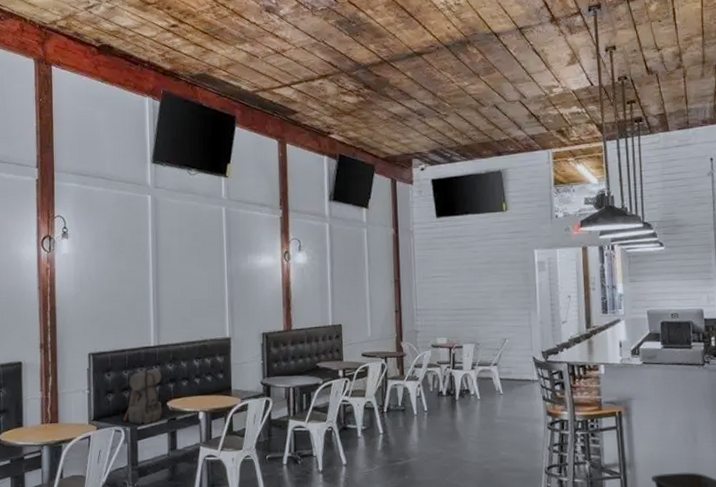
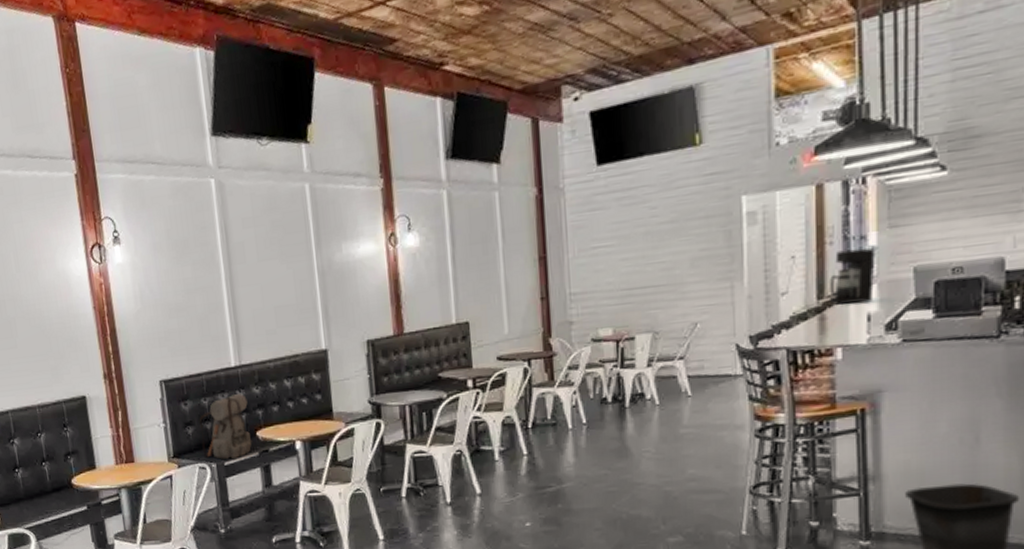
coffee maker: none [594,294,623,334] -> present [828,248,876,305]

